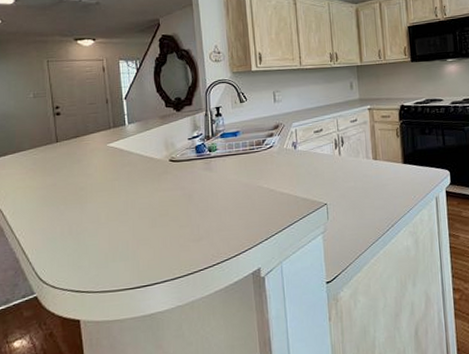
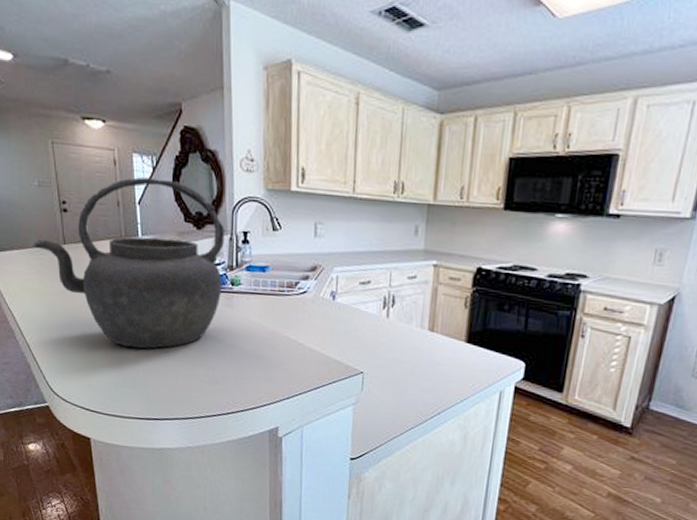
kettle: none [25,76,201,223] -> present [31,176,225,349]

